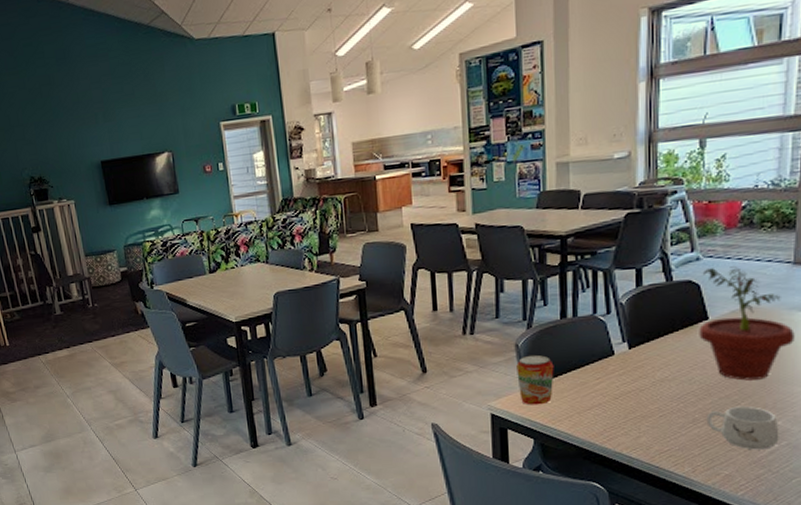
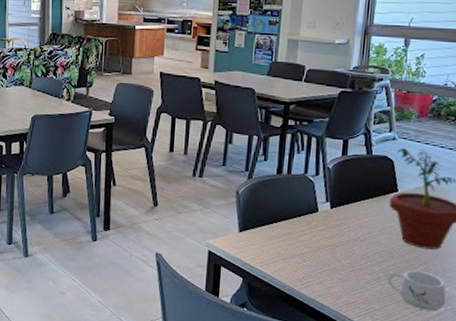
beverage can: present [516,354,554,405] -> none [234,202,267,248]

